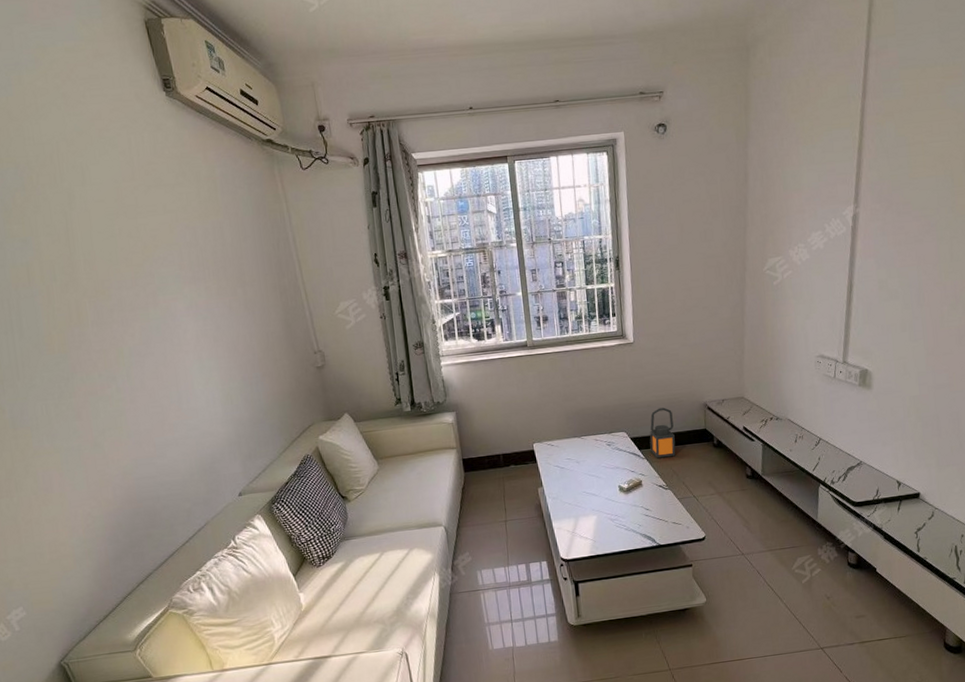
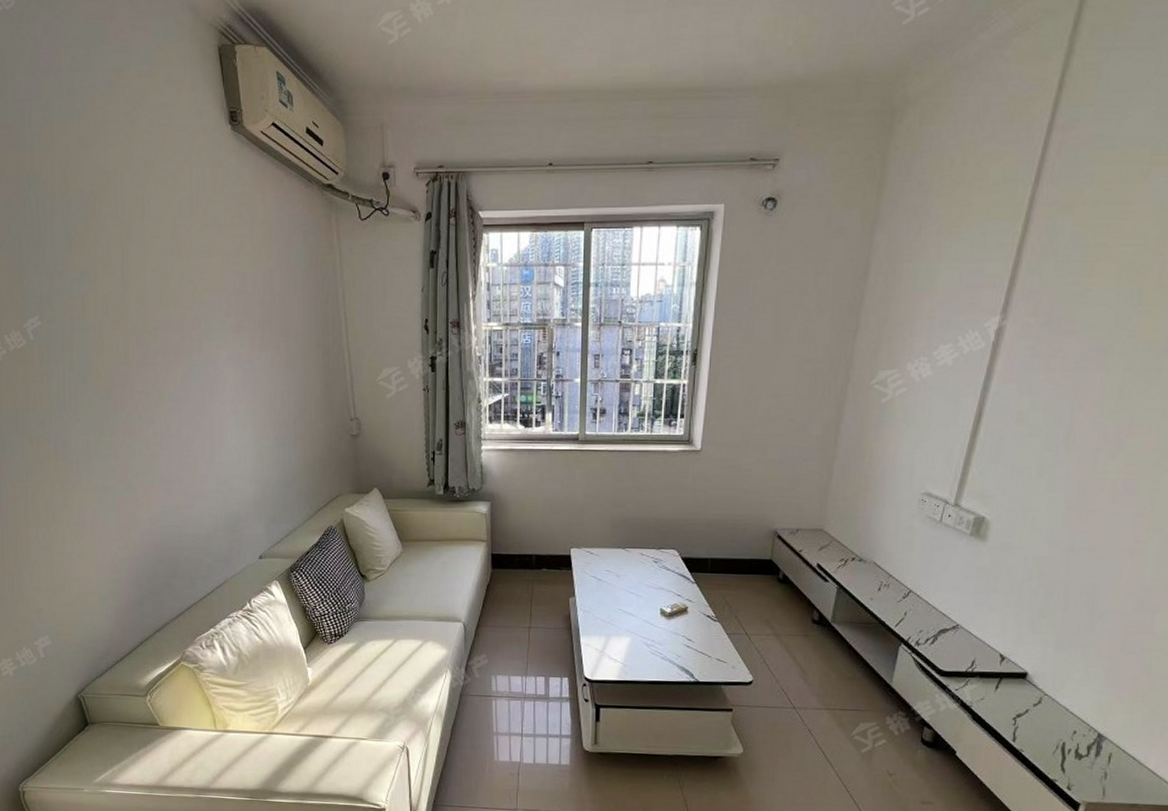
lantern: present [649,407,676,459] -> none [703,528,735,586]

